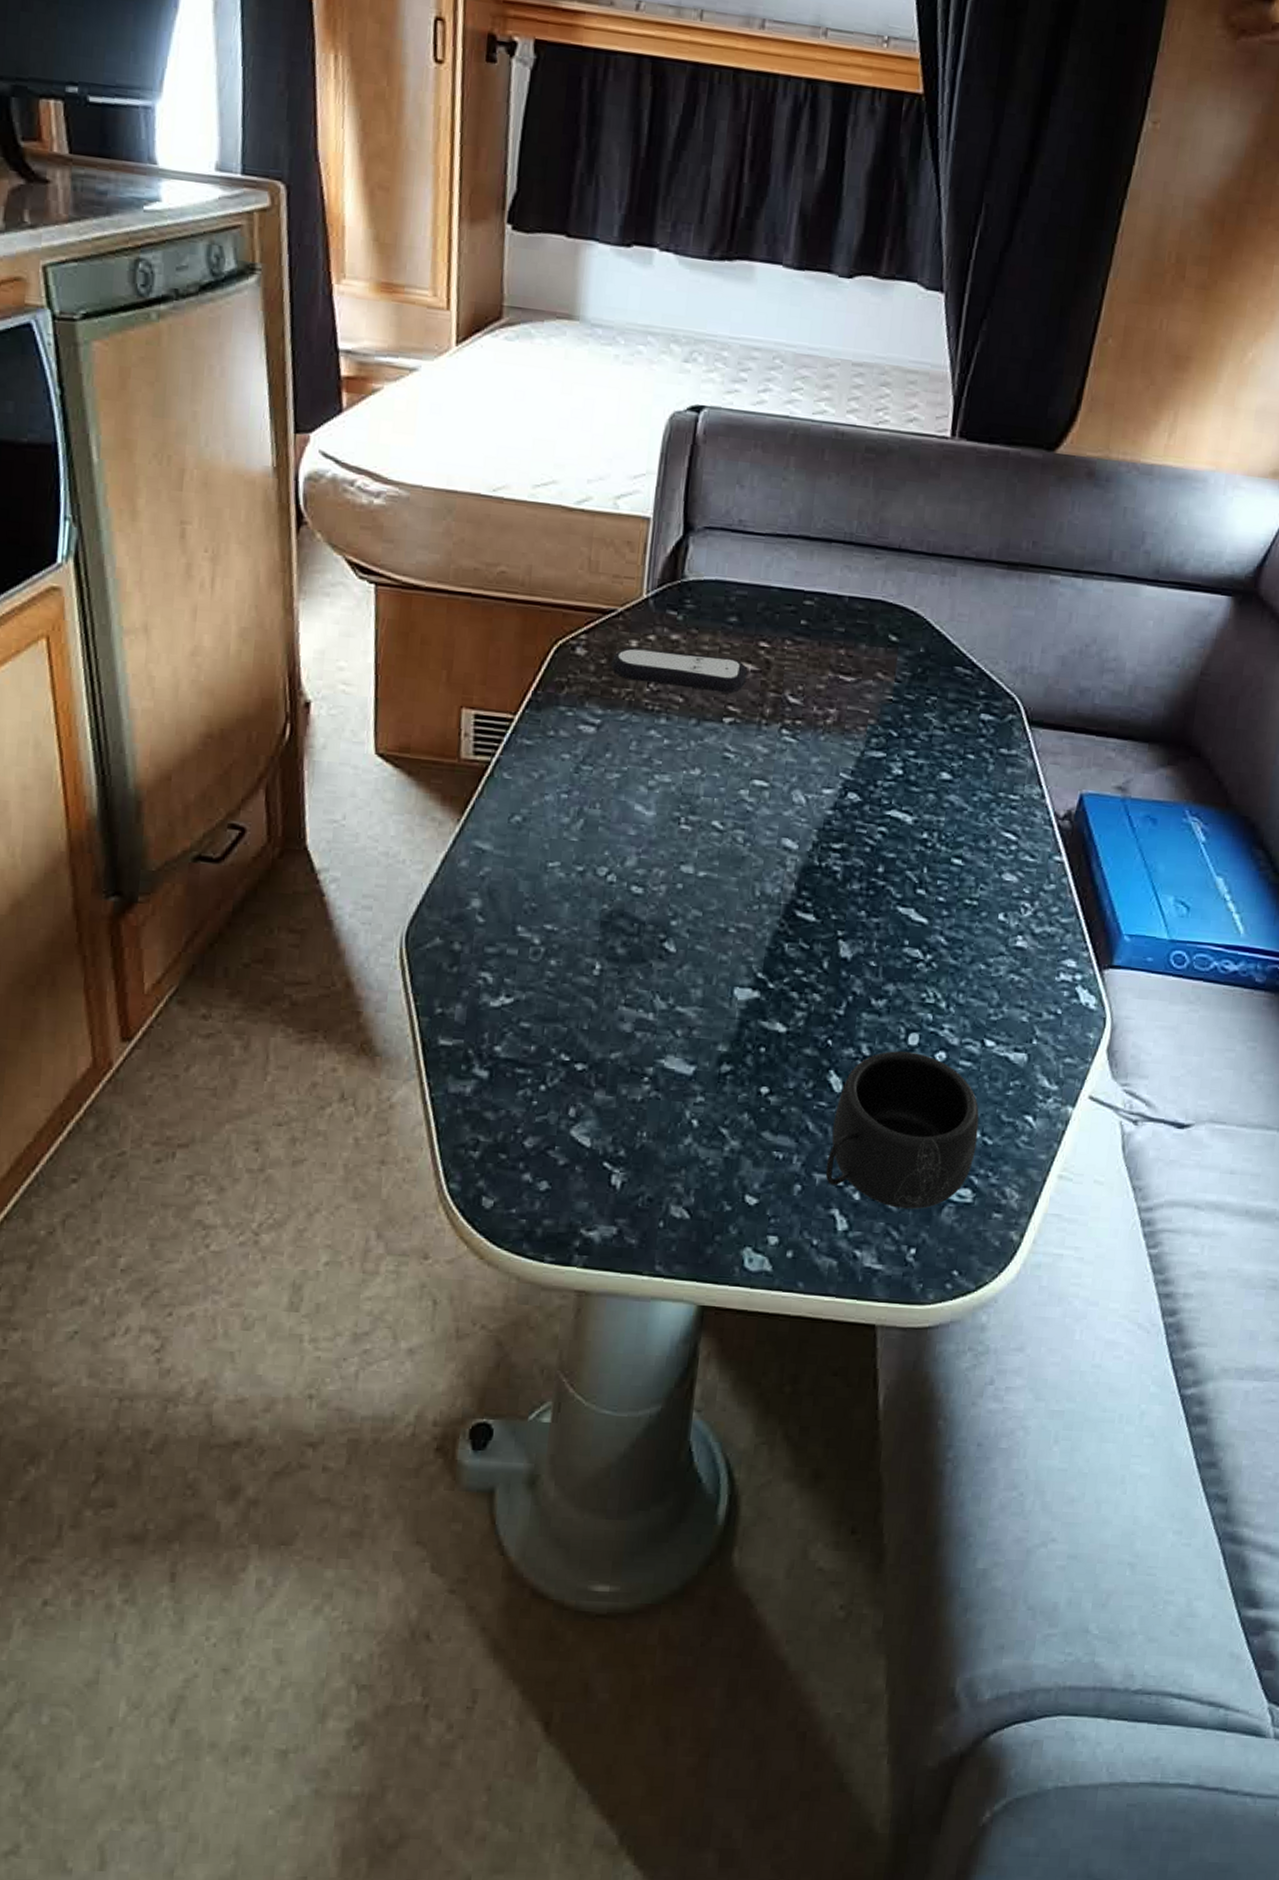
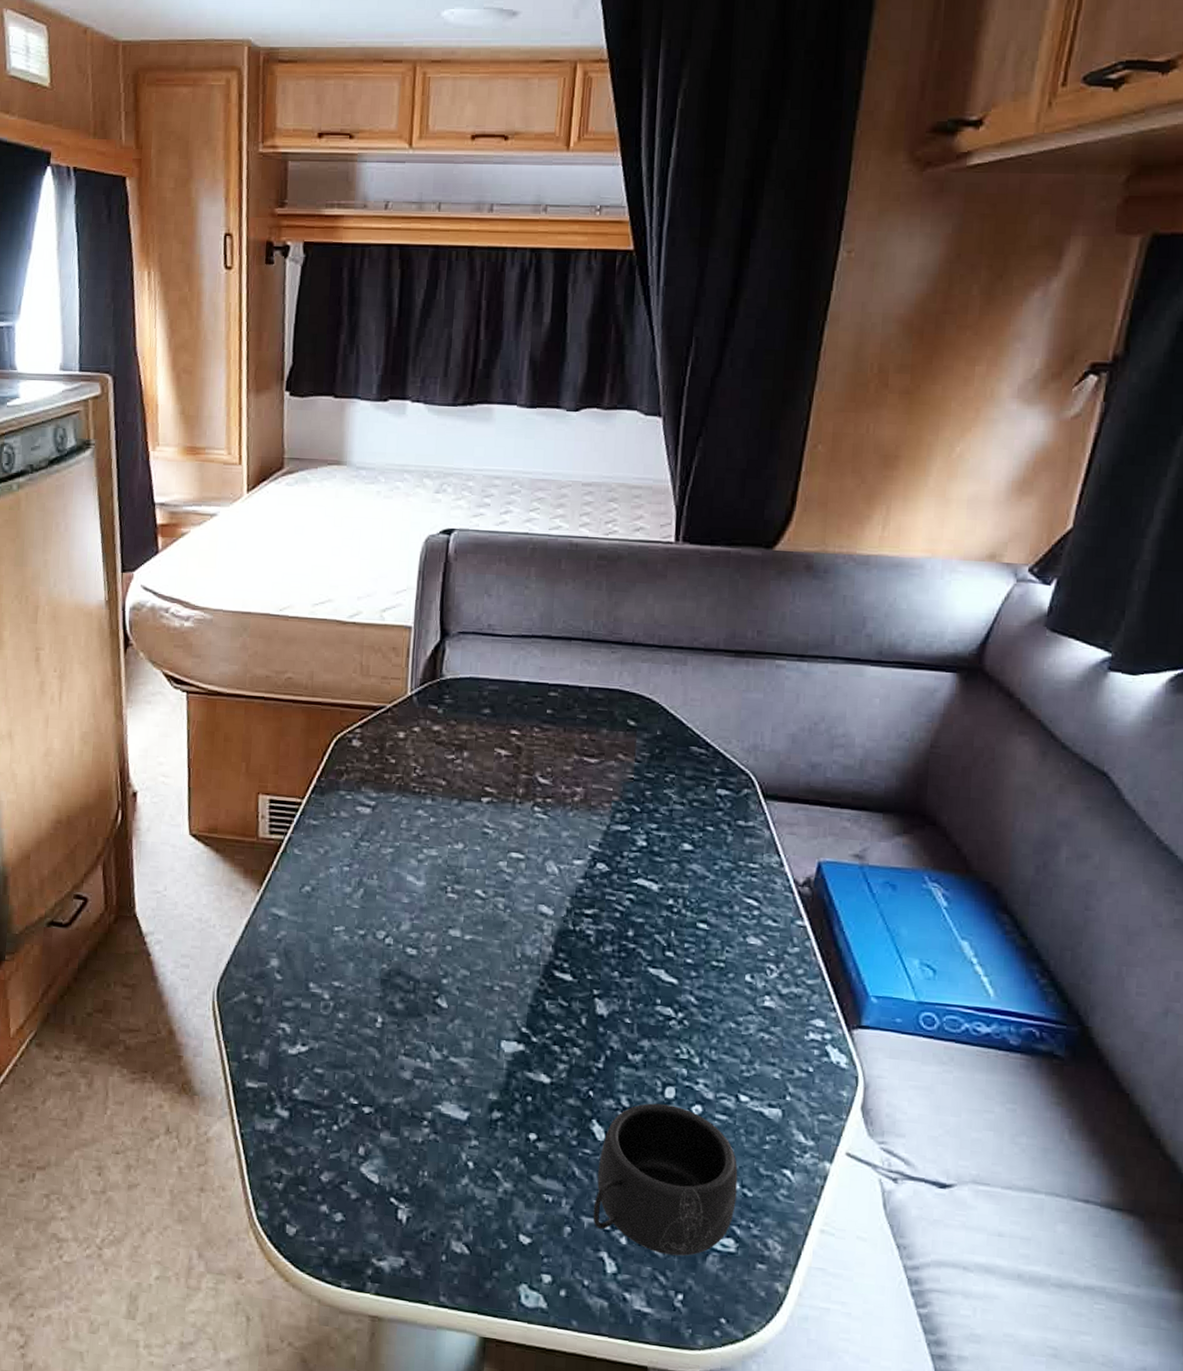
remote control: present [610,647,748,694] -> none [382,738,501,776]

